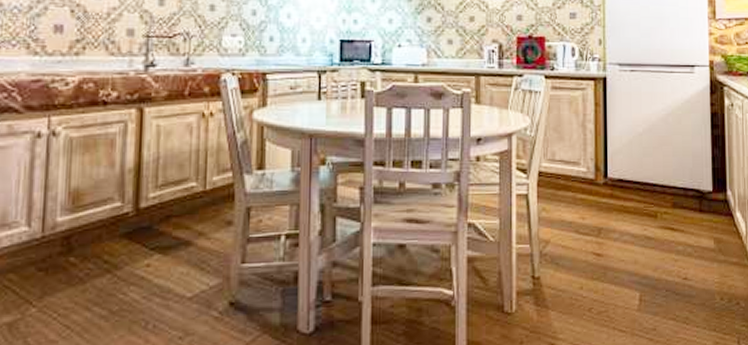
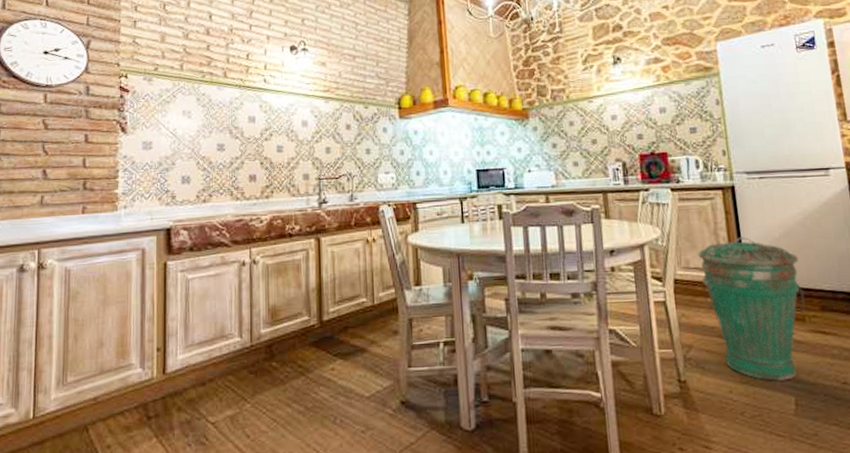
trash can: none [564,130,659,277] -> present [698,237,805,381]

